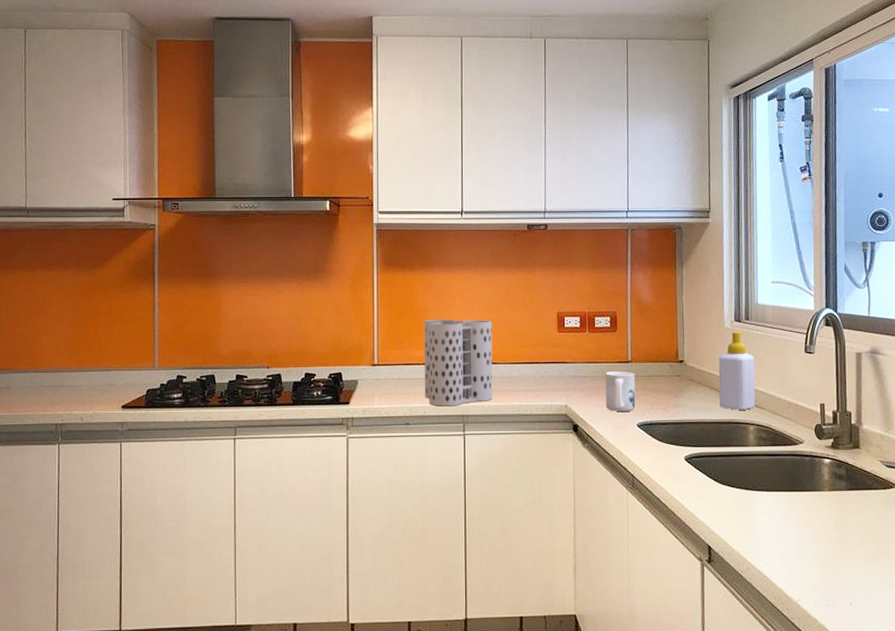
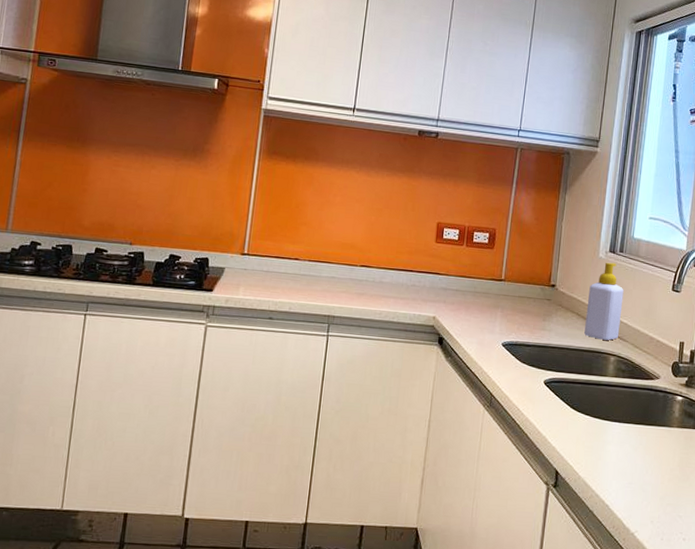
utensil holder: present [423,319,493,407] -> none [291,214,370,306]
mug: present [605,371,636,411] -> none [473,287,506,330]

